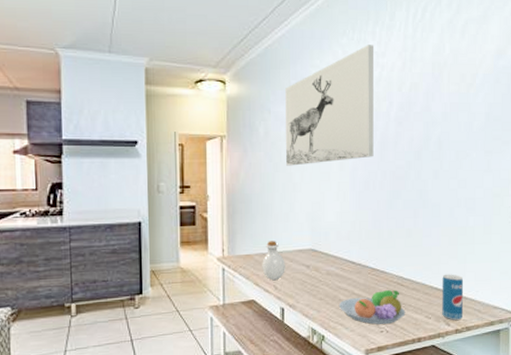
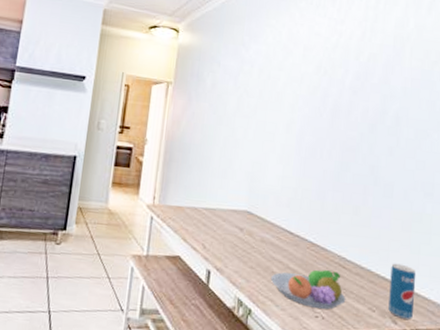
bottle: present [262,241,285,281] -> none [192,195,218,239]
wall art: present [285,45,374,166] -> none [230,10,333,124]

